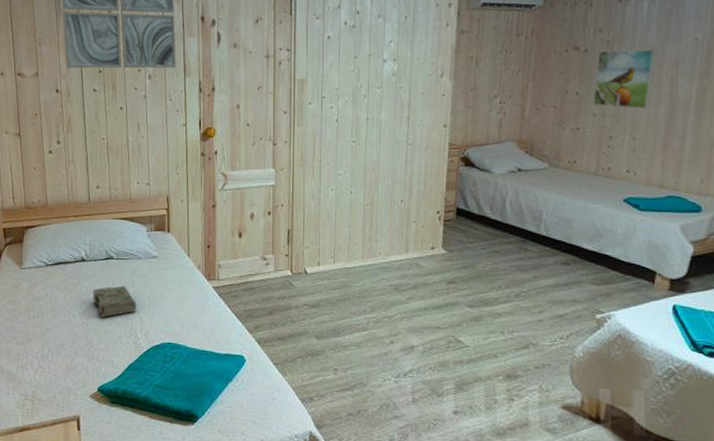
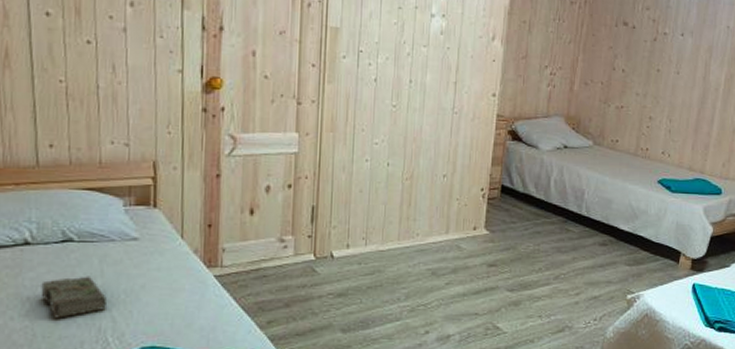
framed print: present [593,49,656,109] -> none [637,28,694,91]

